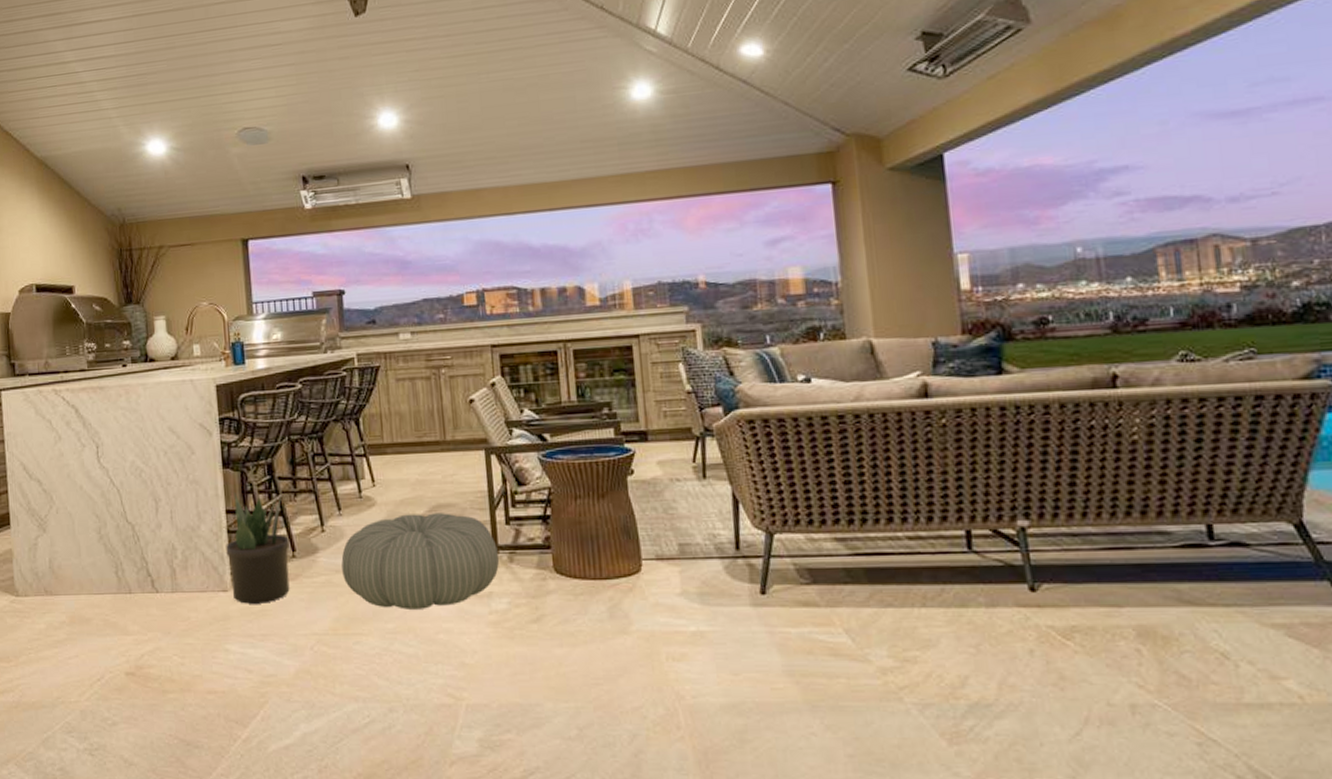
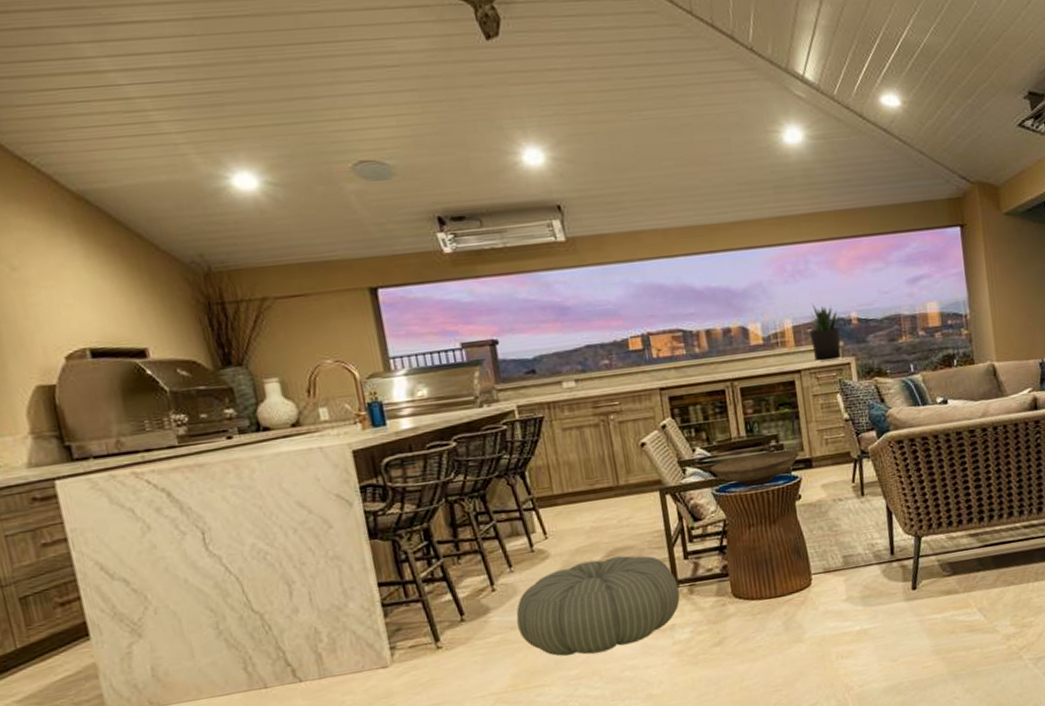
planter: present [226,492,290,604] -> none [381,561,461,677]
decorative bowl: none [537,420,633,455] -> present [709,450,799,487]
planter: none [650,264,686,327] -> present [809,303,842,362]

